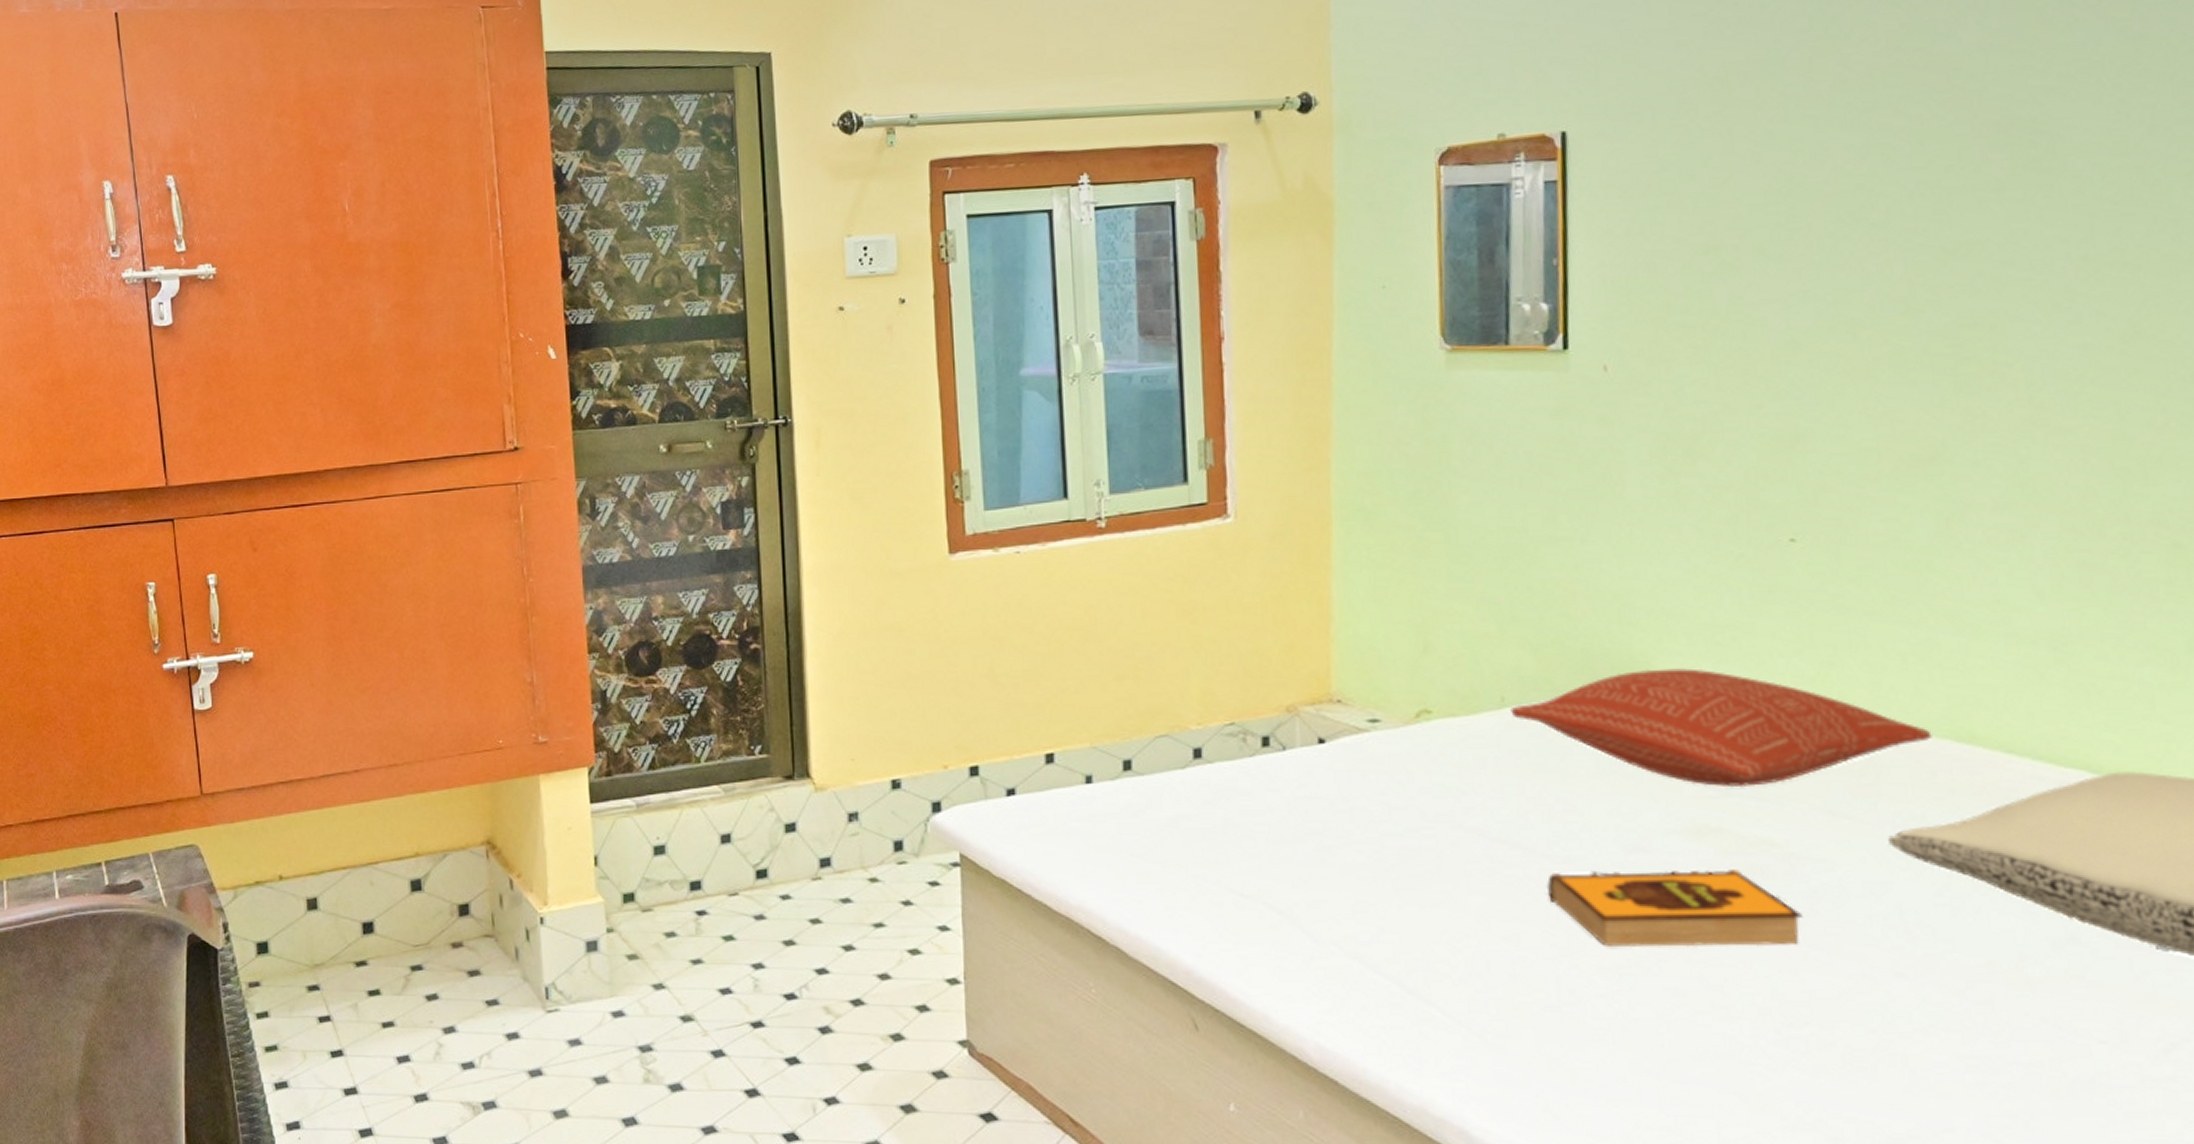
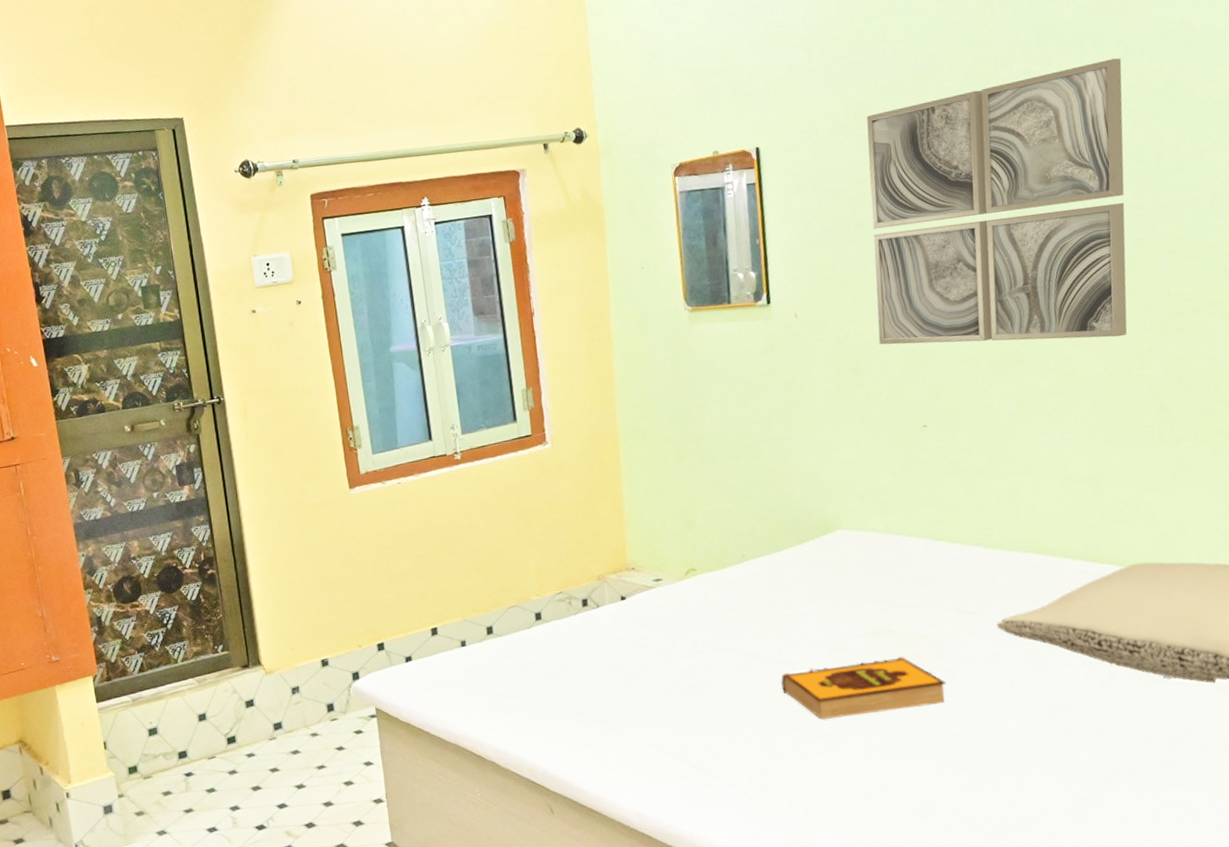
pillow: present [1510,668,1932,788] -> none [749,521,1020,601]
wall art: none [1728,32,2136,436] -> present [866,58,1128,345]

